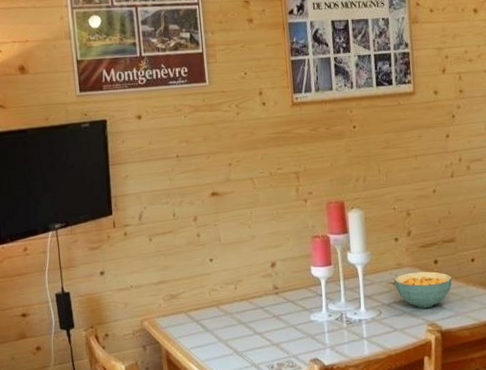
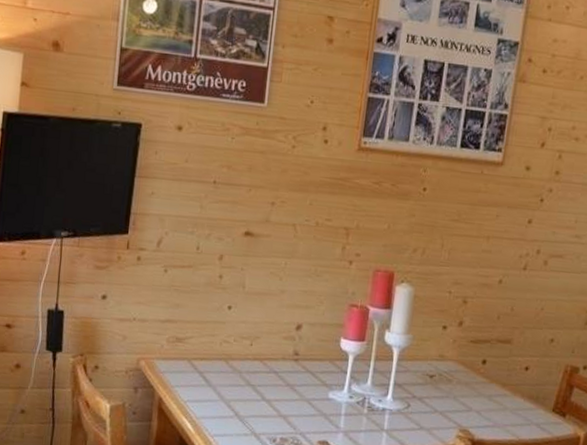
cereal bowl: present [394,271,453,309] -> none [431,367,499,412]

